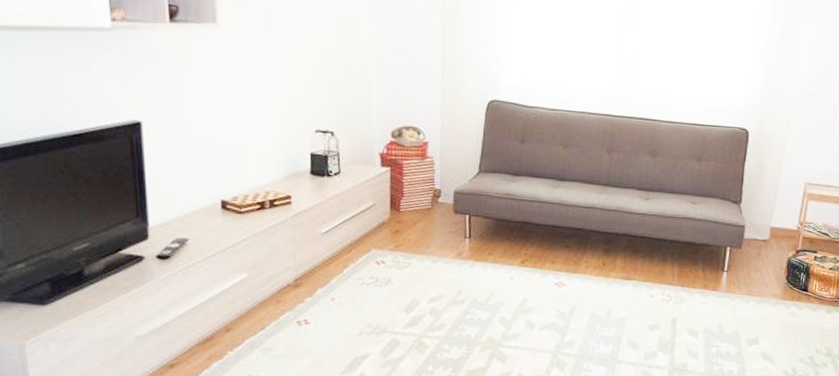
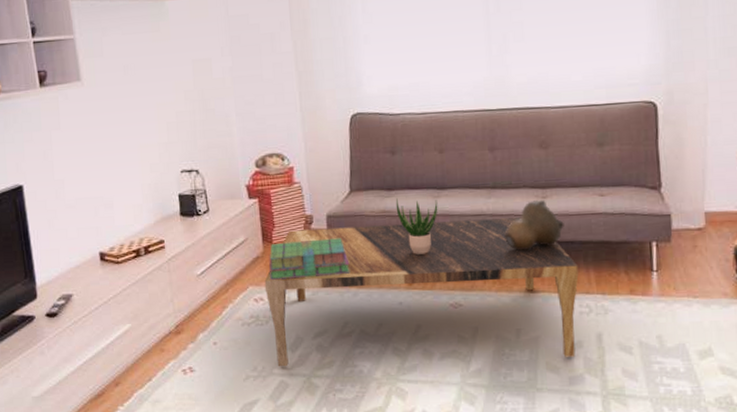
coffee table: none [387,201,666,336] -> present [264,217,579,367]
stack of books: none [393,211,470,247] -> present [268,238,350,280]
potted plant: none [518,184,557,237] -> present [395,198,438,255]
decorative bowl: none [609,200,660,242] -> present [504,200,564,249]

